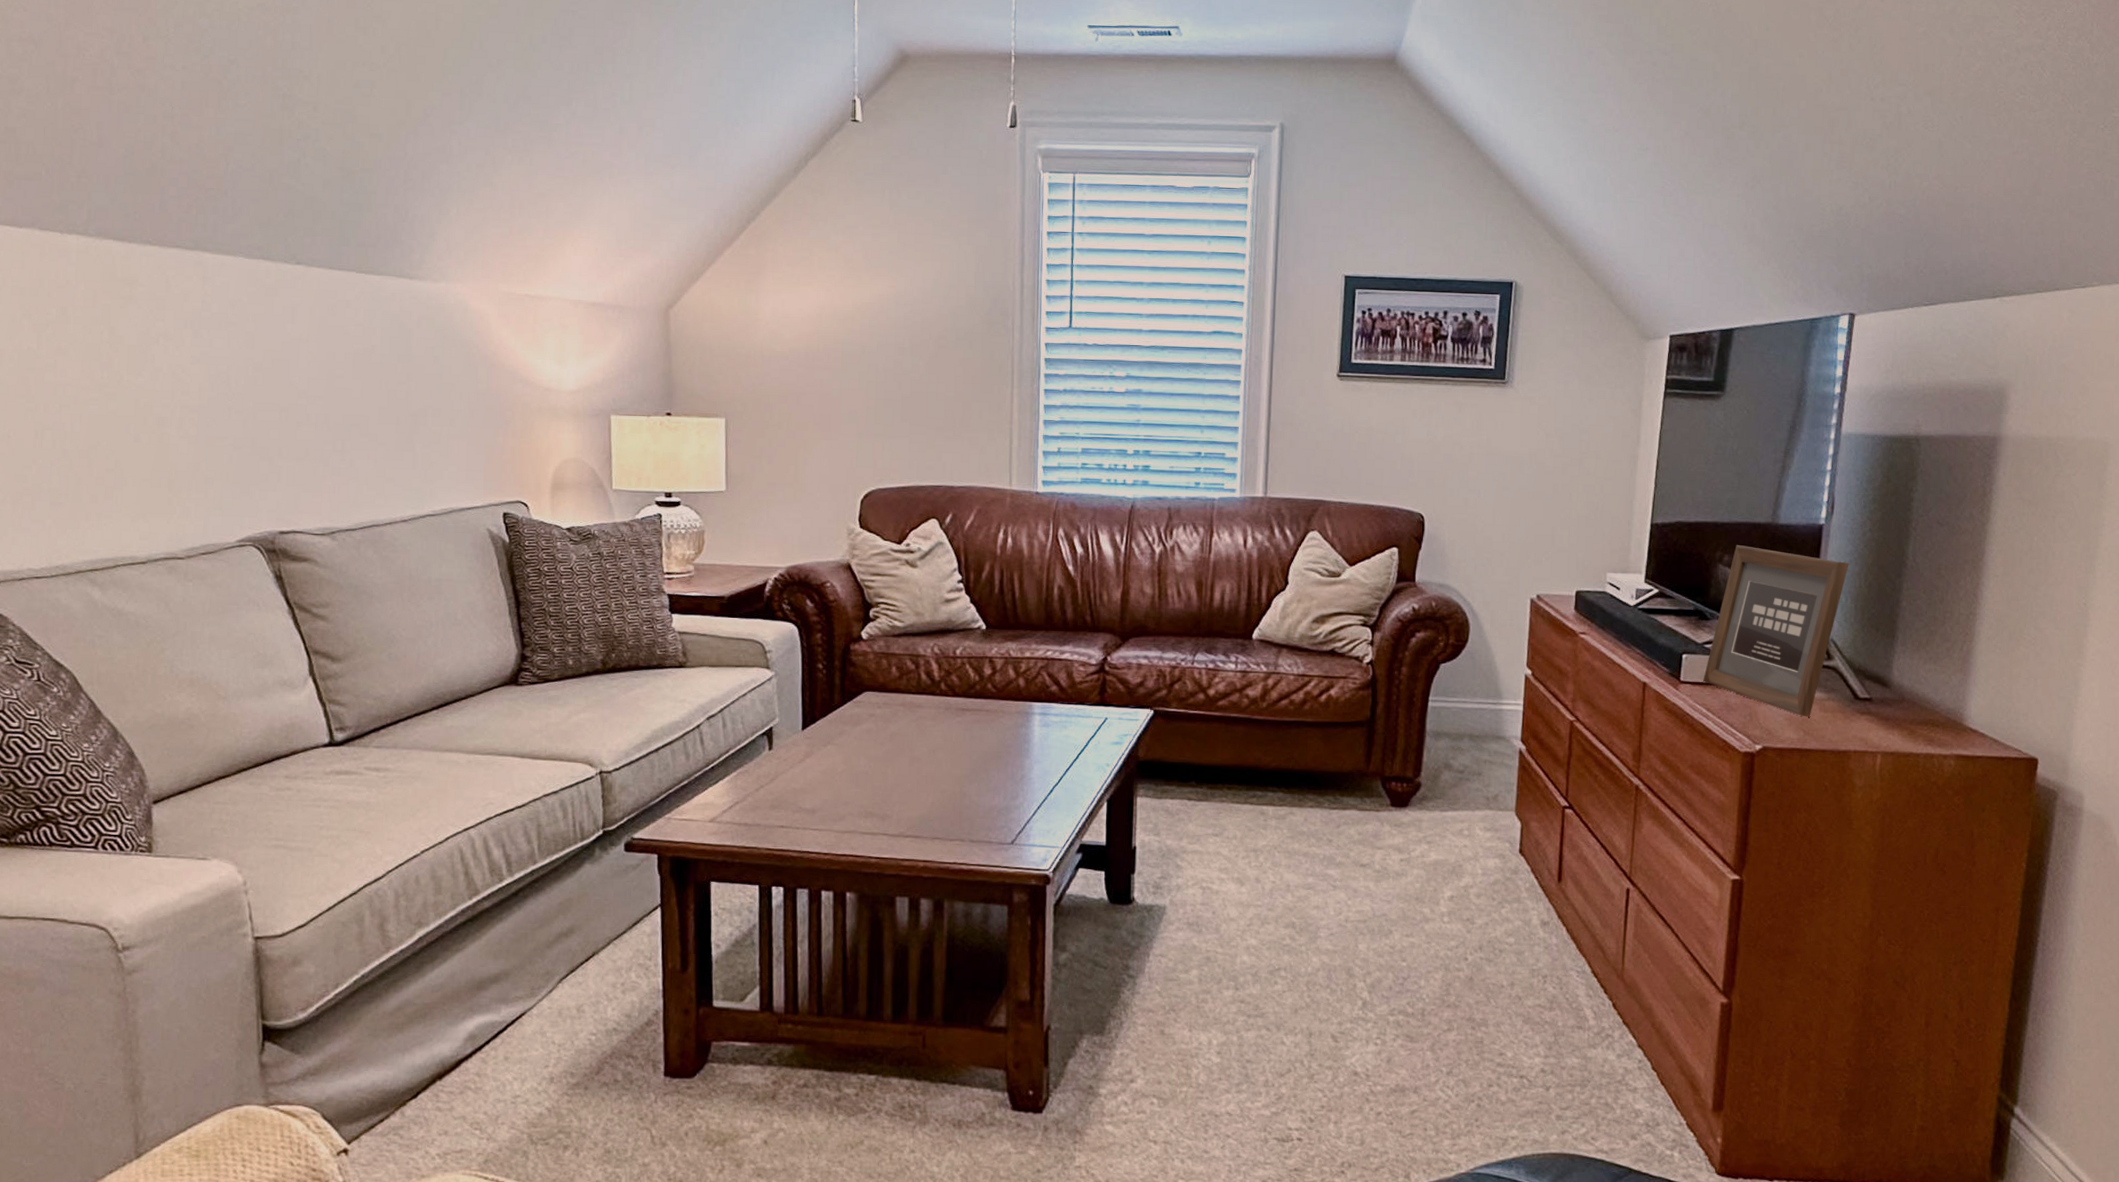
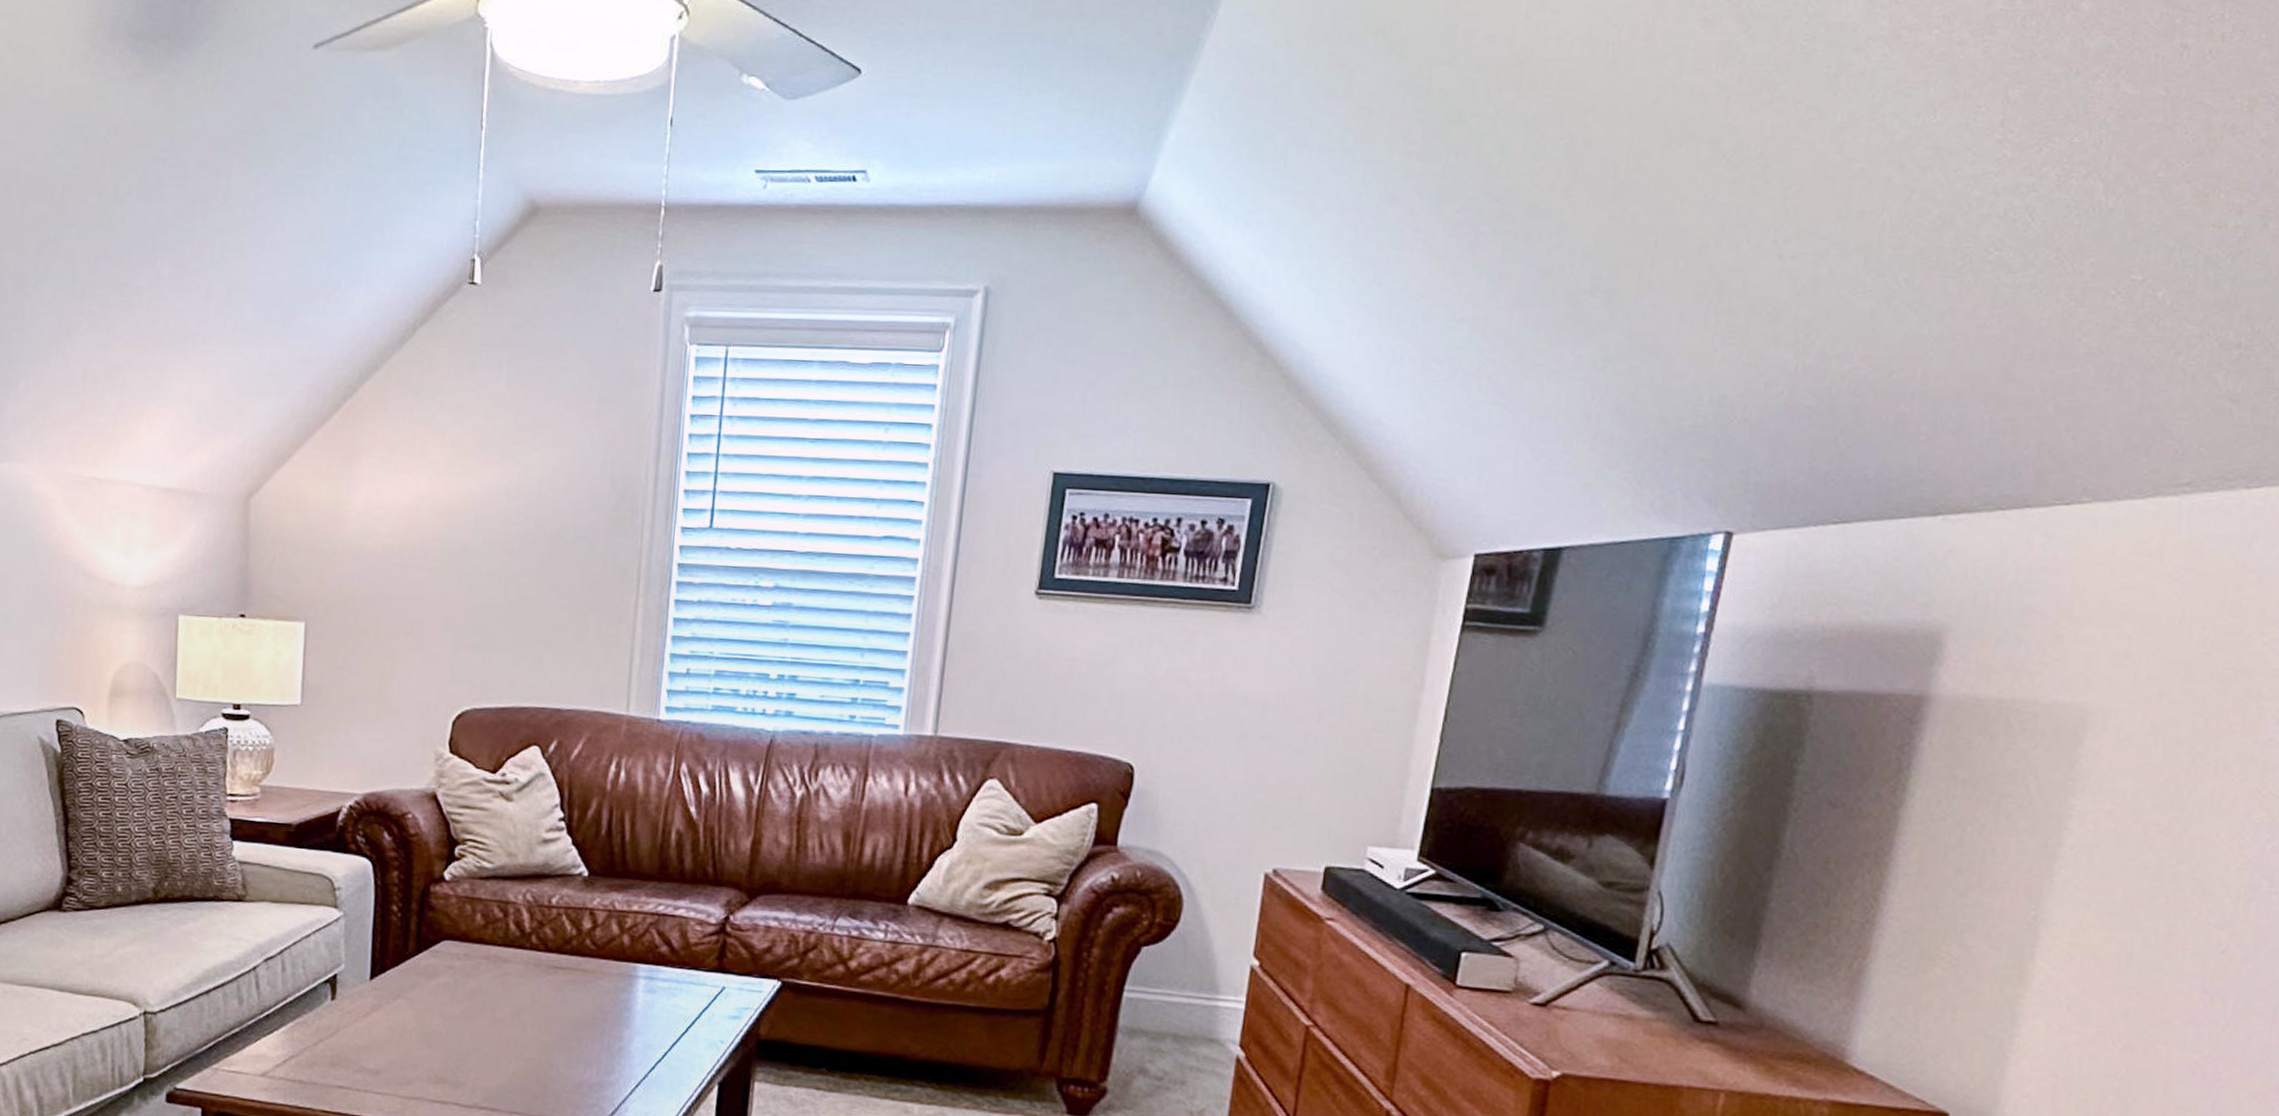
picture frame: present [1703,544,1849,717] -> none [1487,819,1700,1041]

